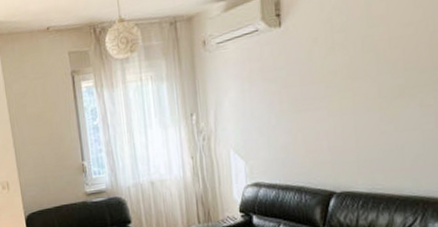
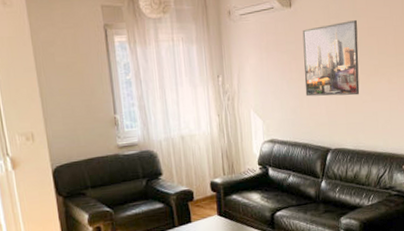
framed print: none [296,30,377,131] -> present [302,19,360,97]

